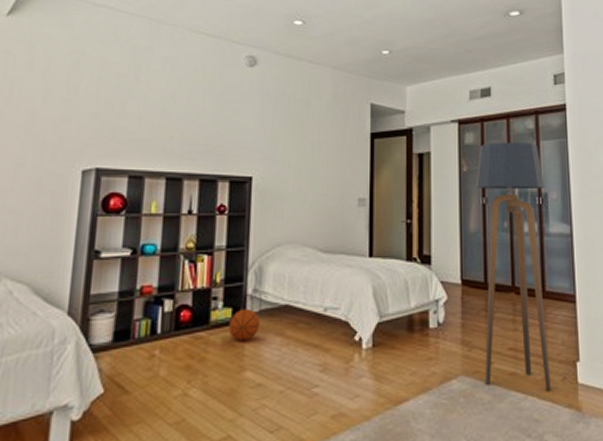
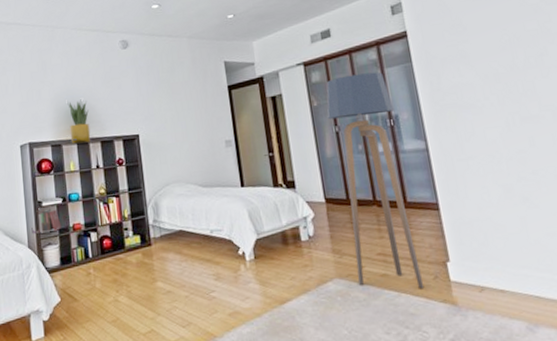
books: none [77,261,124,296] -> present [31,208,62,234]
planter: none [158,121,190,179] -> present [67,99,91,144]
basketball: present [229,308,261,342] -> none [139,235,163,260]

